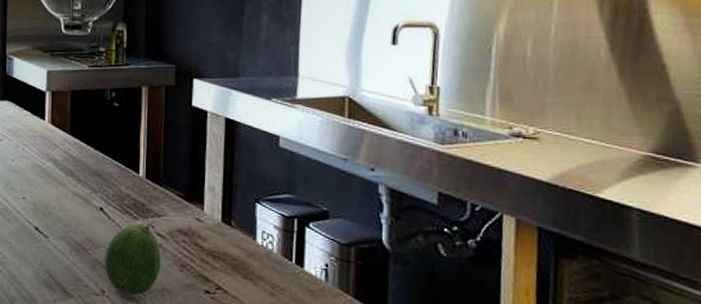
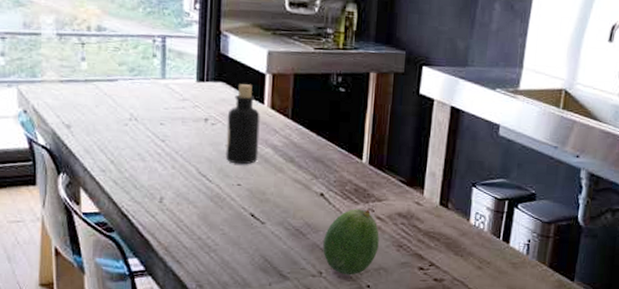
bottle: none [12,102,42,179] -> present [225,84,260,165]

